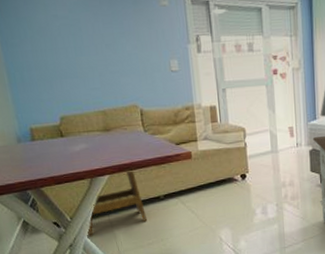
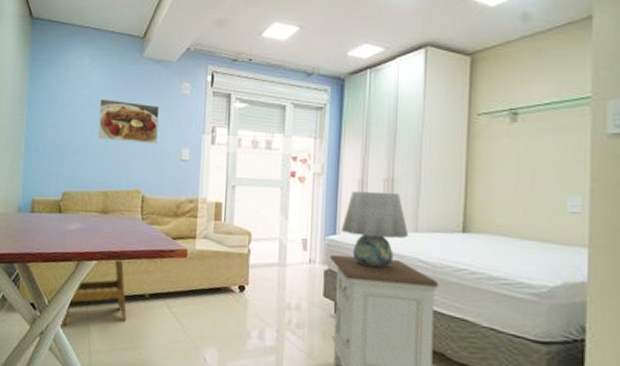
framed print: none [77,17,146,60] -> present [98,99,159,144]

